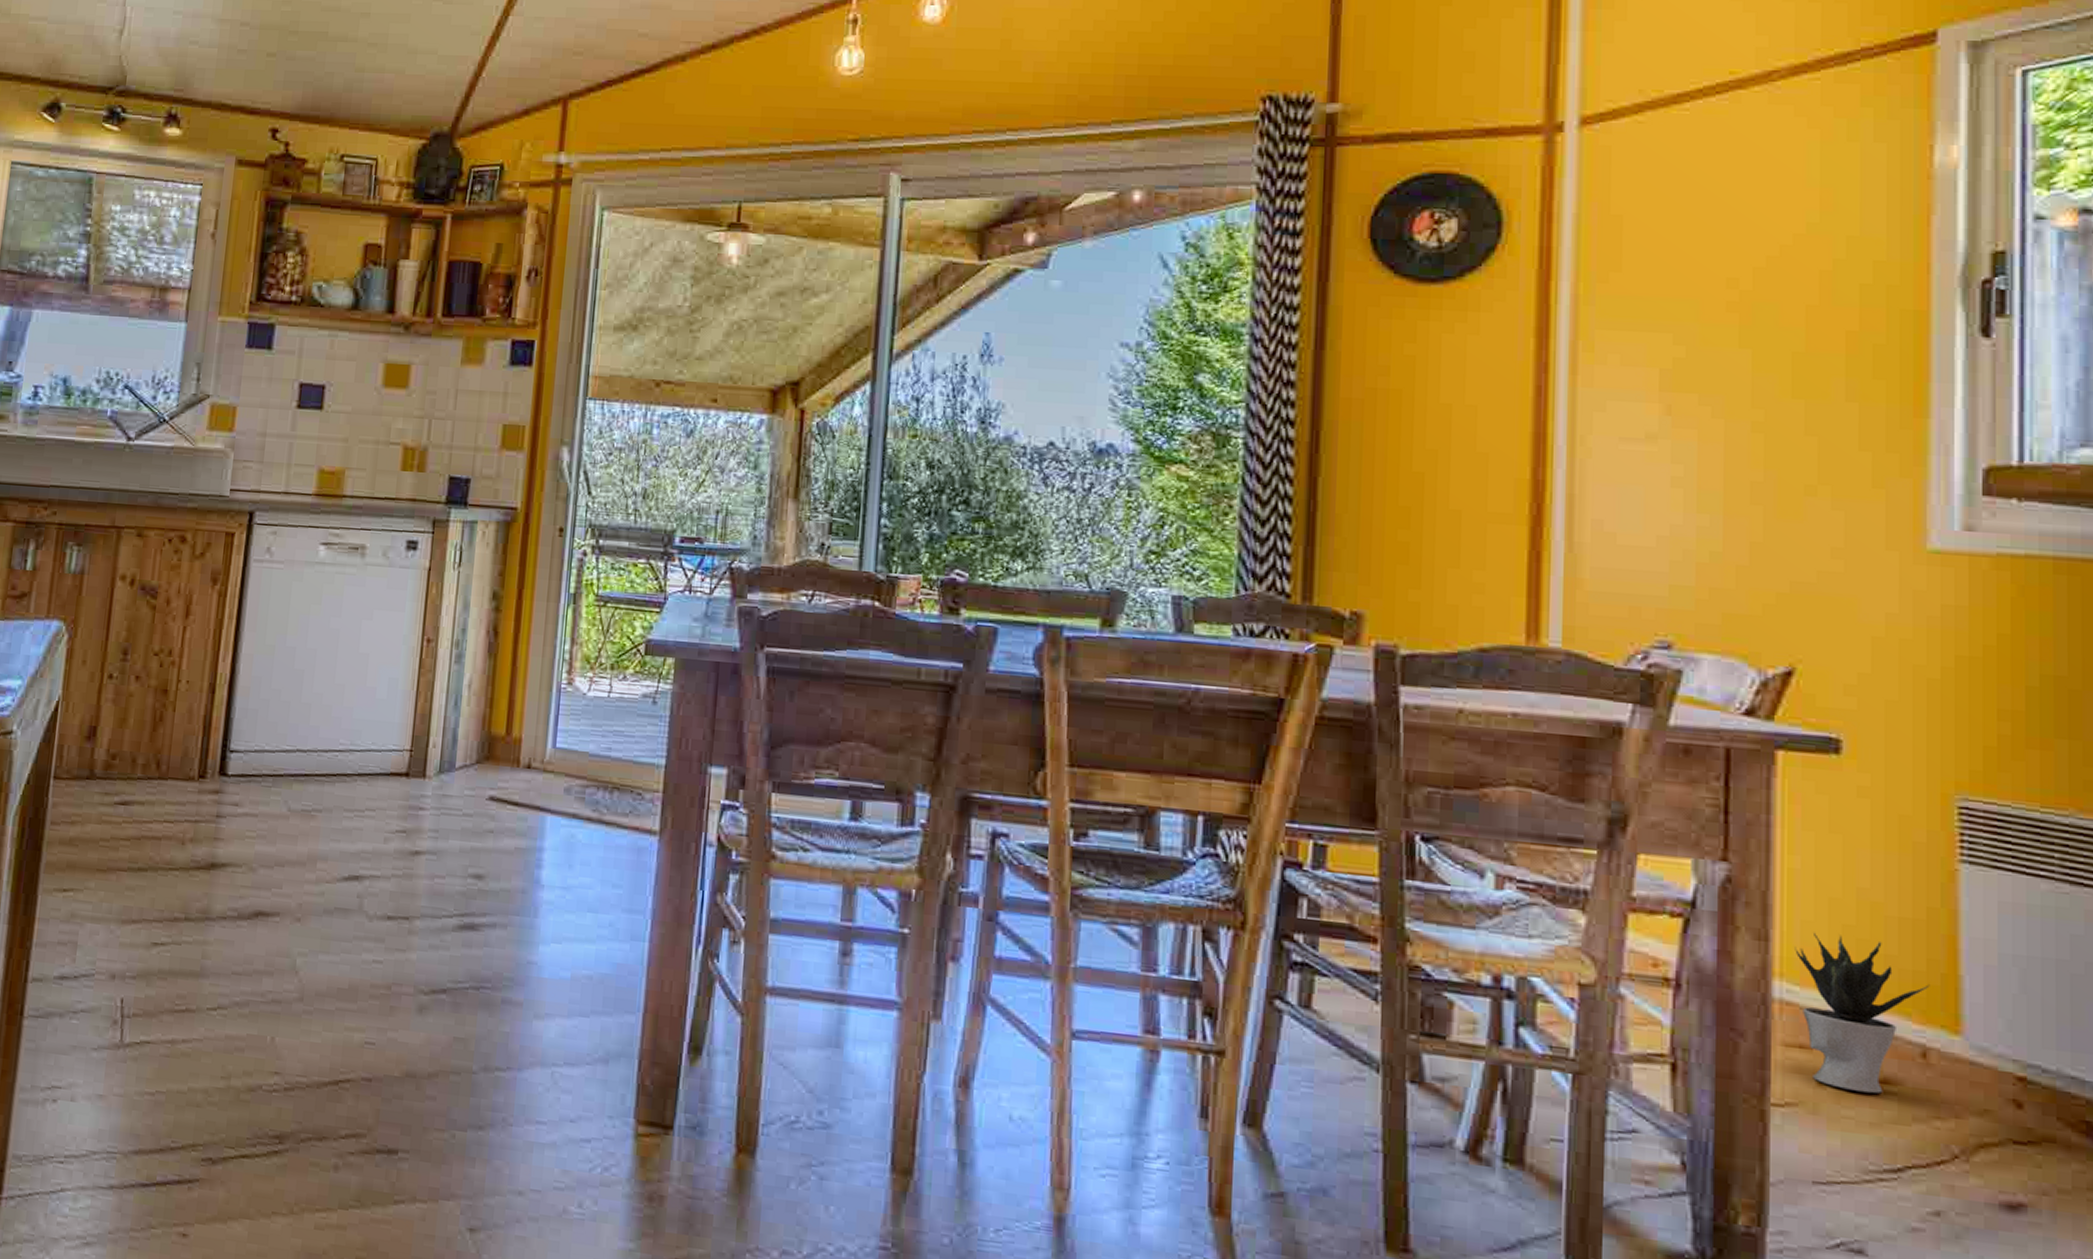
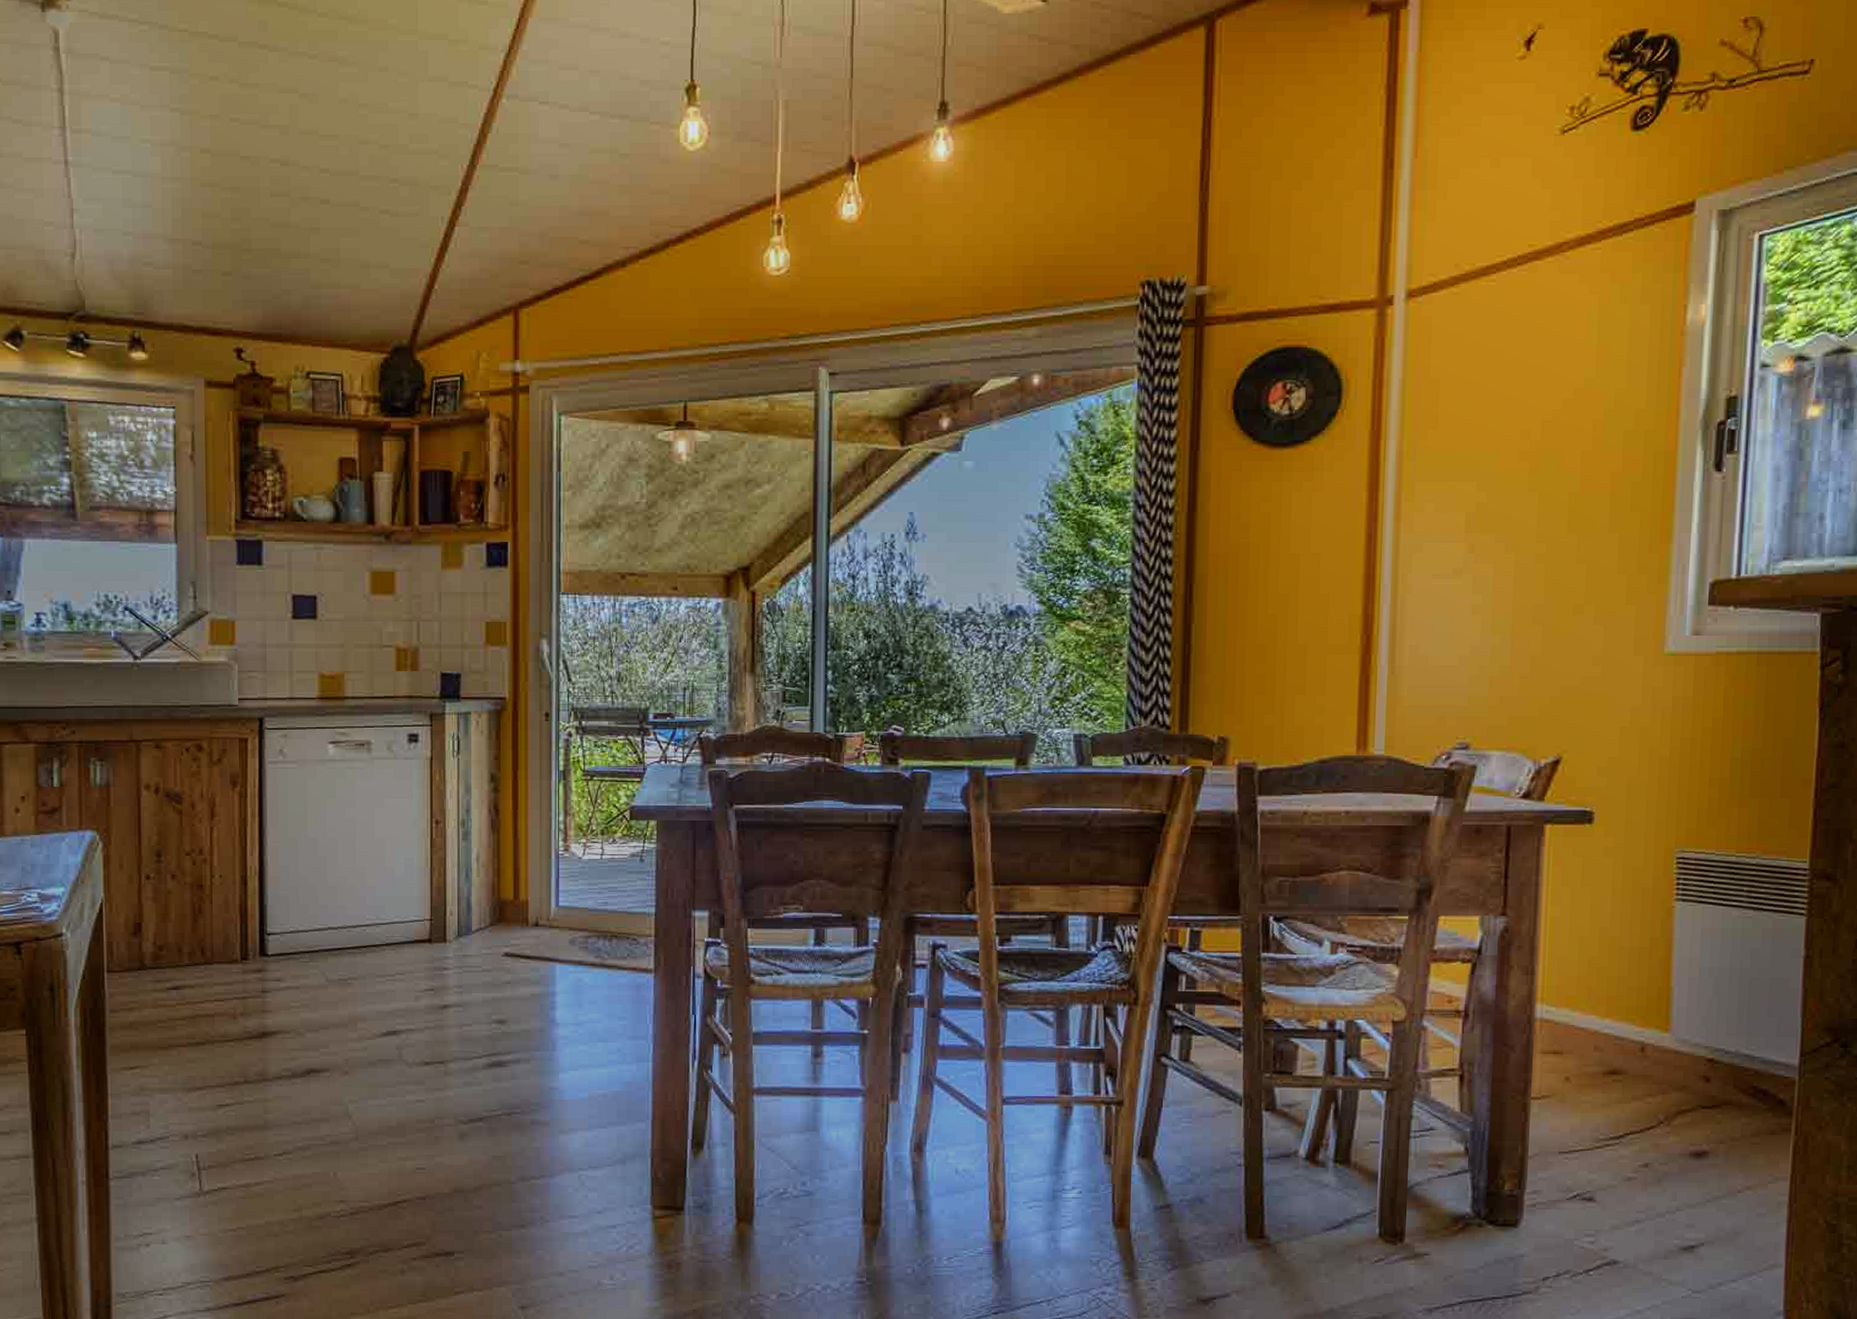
potted plant: present [1795,932,1930,1094] -> none [1553,965,1649,1082]

